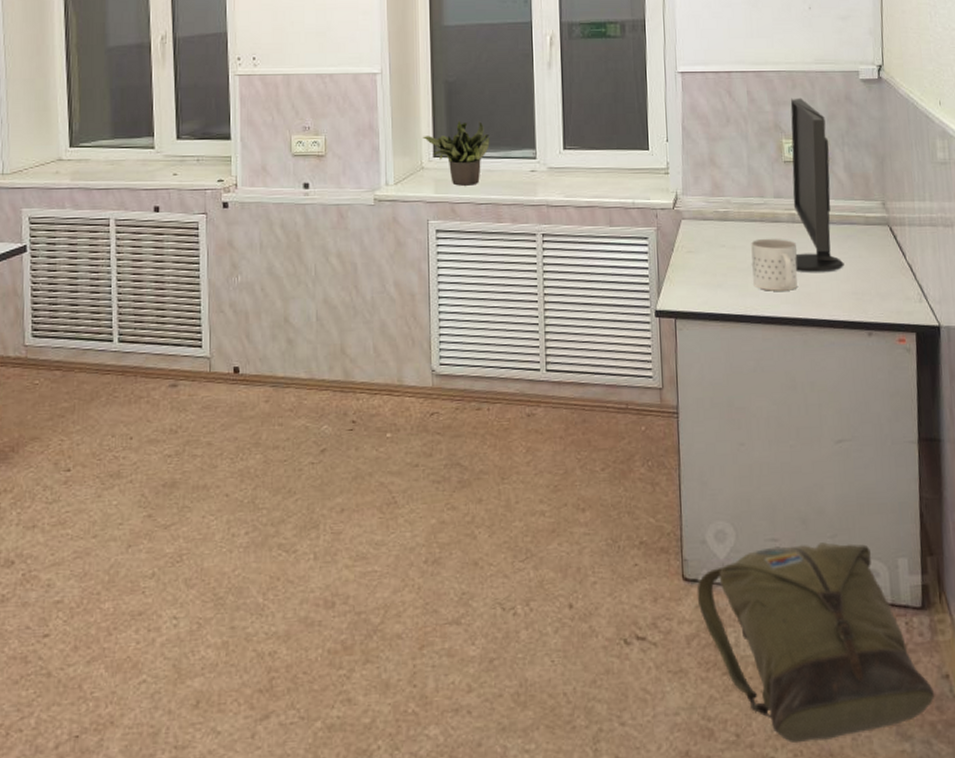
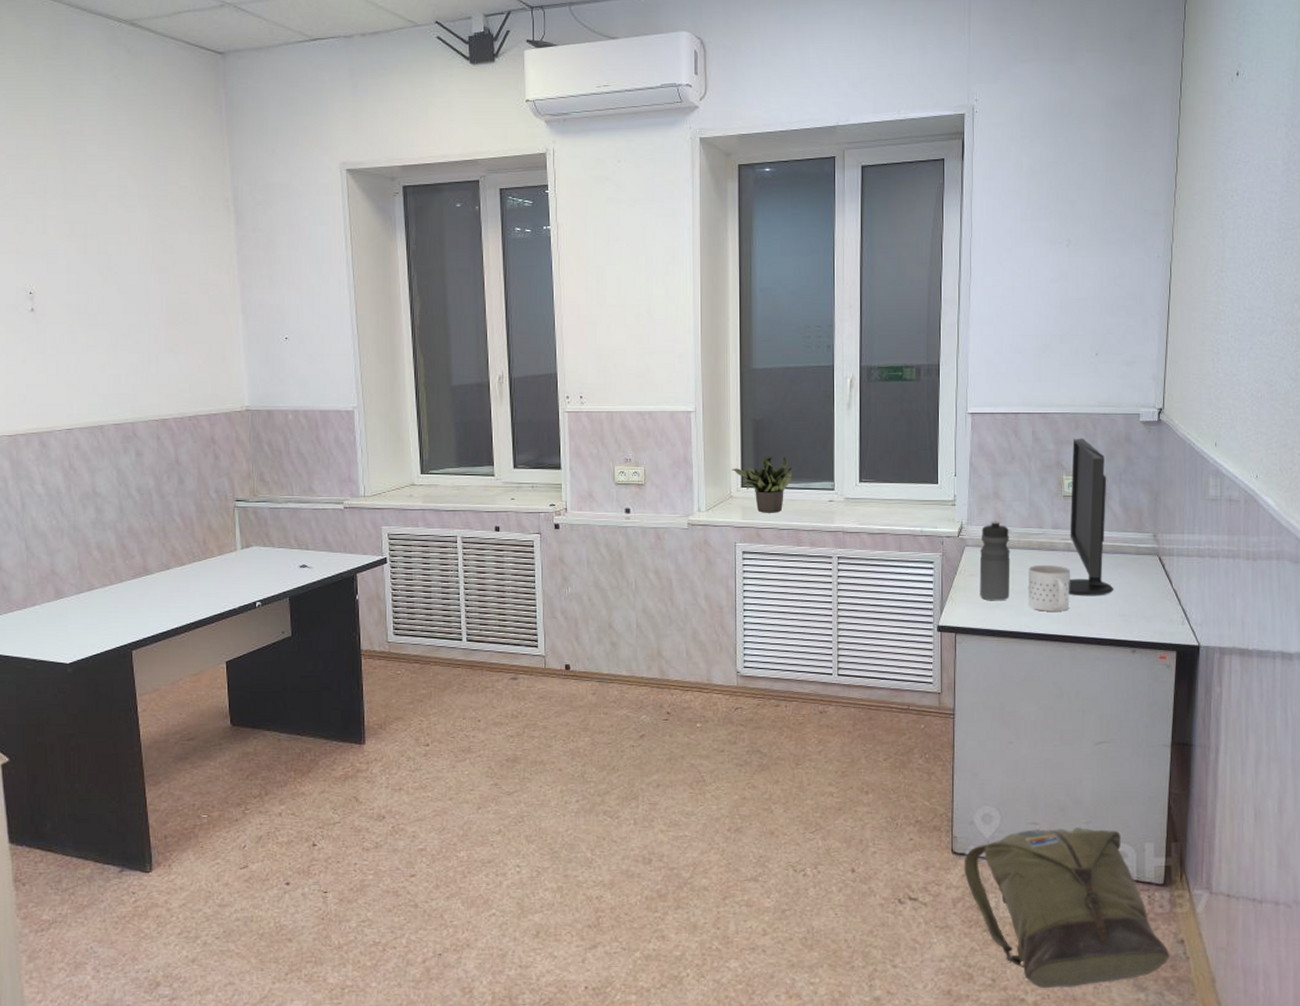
water bottle: none [697,189,732,281] -> present [979,520,1010,601]

